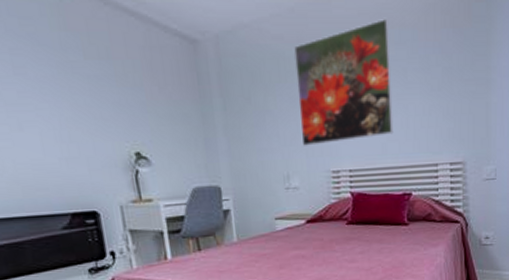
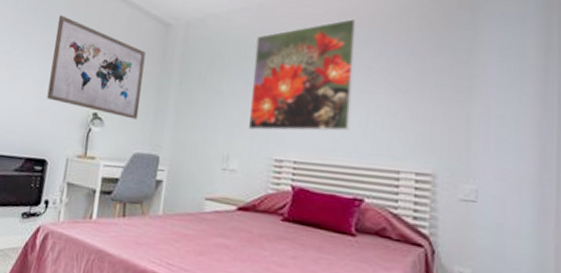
wall art: none [53,39,188,153] -> present [46,15,146,120]

